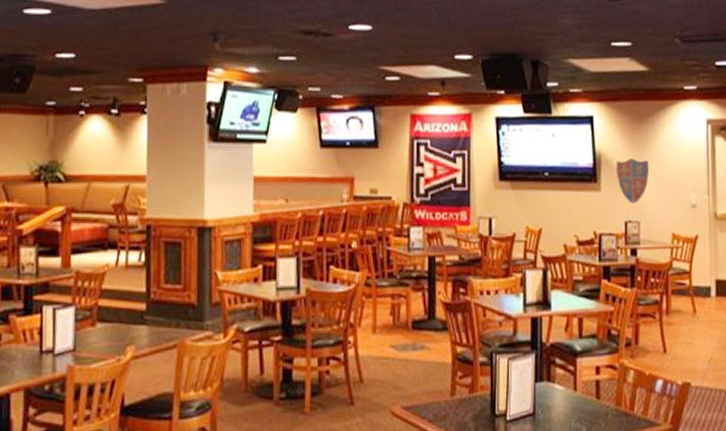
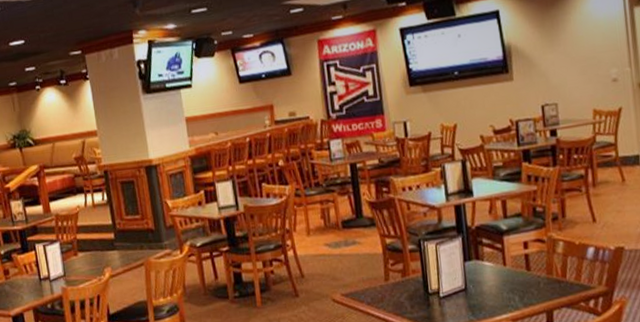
decorative shield: present [615,158,650,204] -> none [527,43,564,88]

